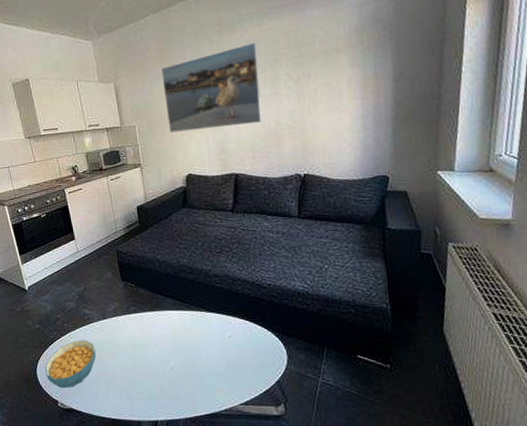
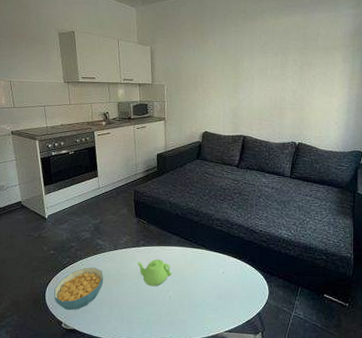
teapot: none [129,326,171,358] -> present [136,259,172,287]
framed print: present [161,42,263,133] -> none [192,31,272,97]

